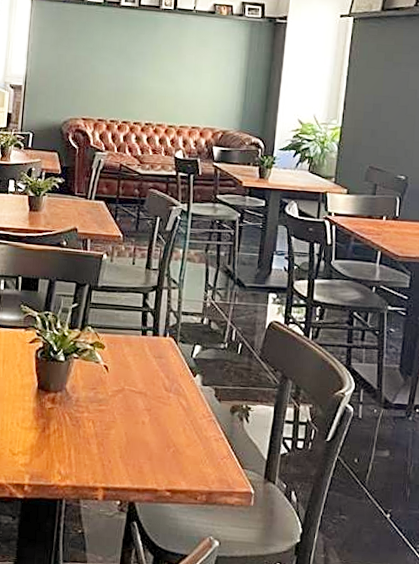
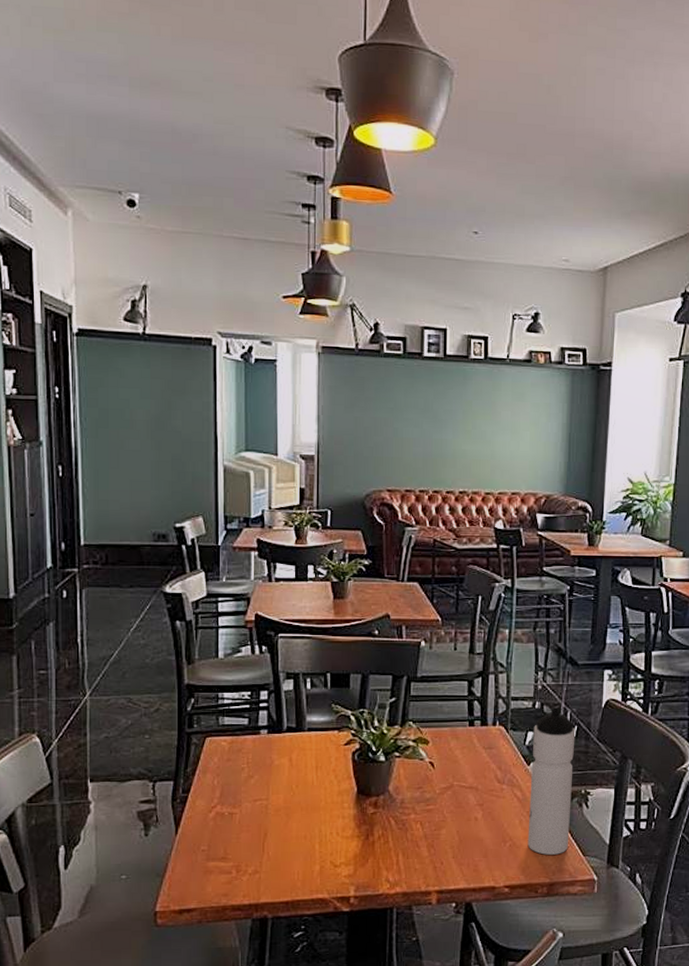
water bottle: none [190,326,240,465] -> present [527,709,576,855]

